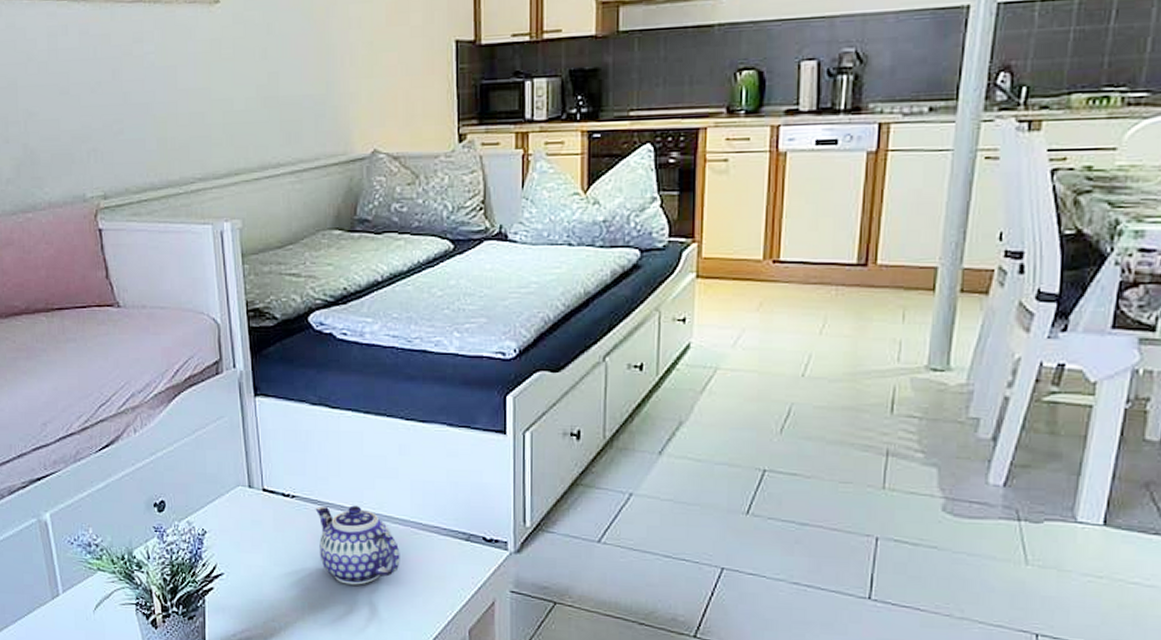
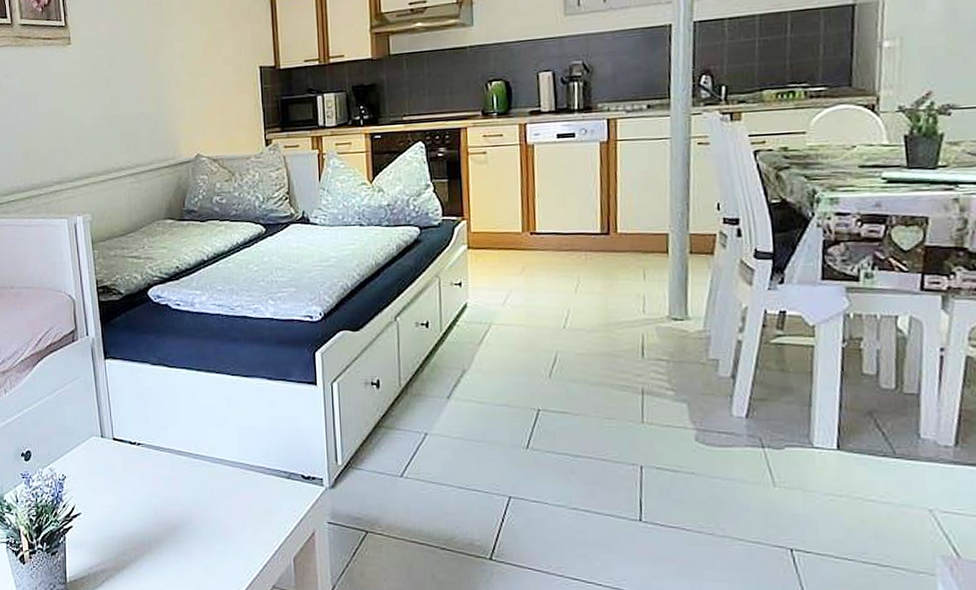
teapot: present [315,505,400,585] -> none [158,450,232,521]

